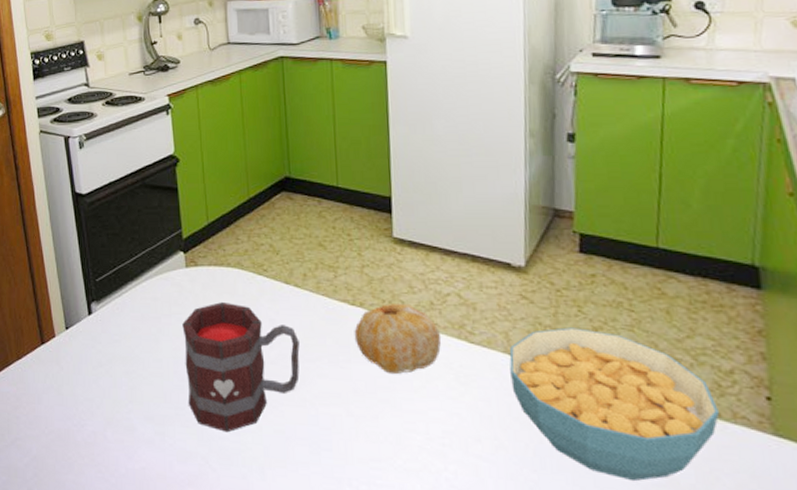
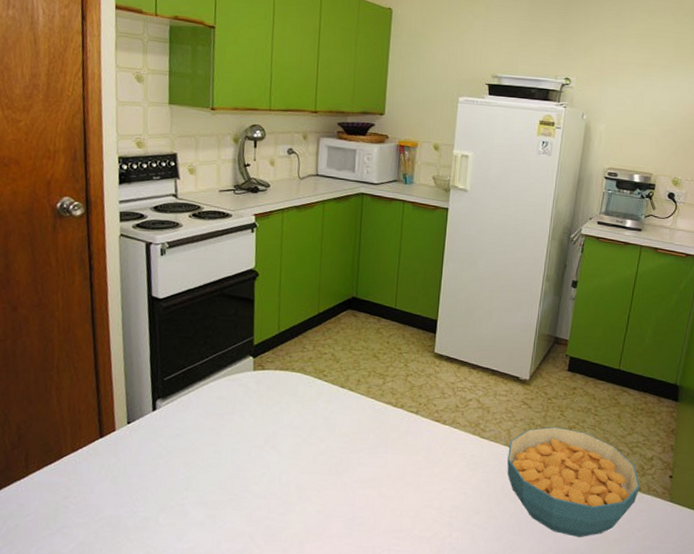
mug: present [182,302,300,433] -> none [241,402,347,514]
fruit: present [354,304,442,375] -> none [393,406,461,463]

